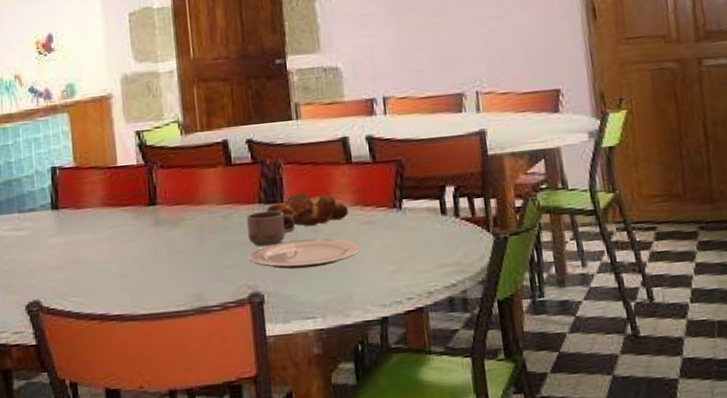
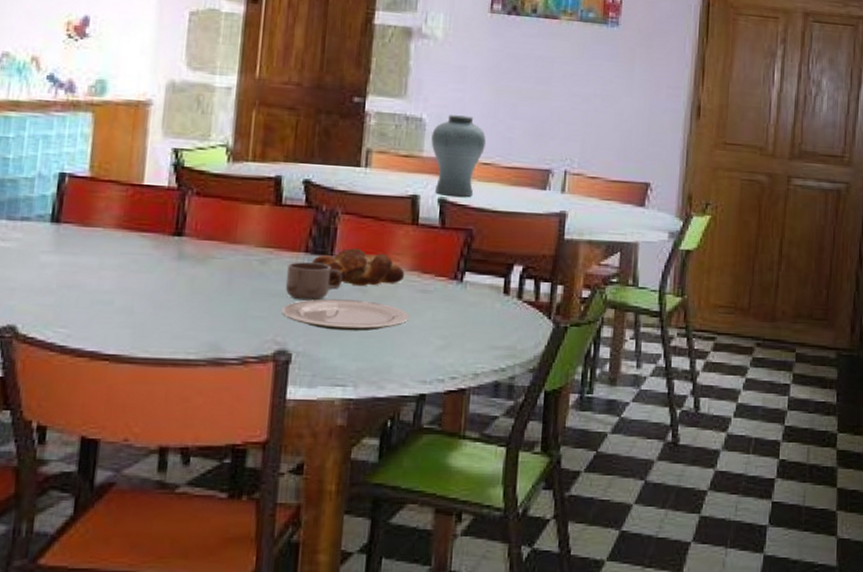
vase: none [349,57,399,133] -> present [431,115,486,197]

